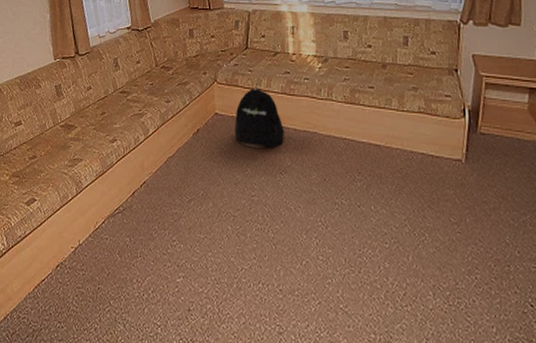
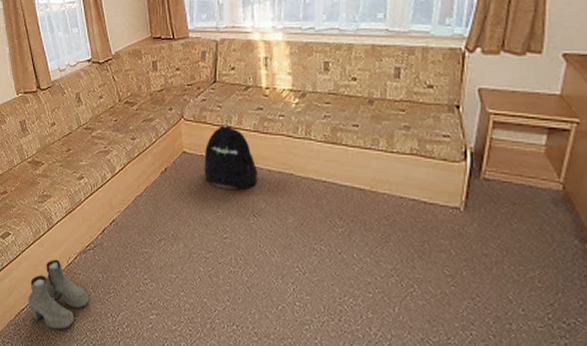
boots: none [49,224,116,300] -> present [27,259,90,330]

